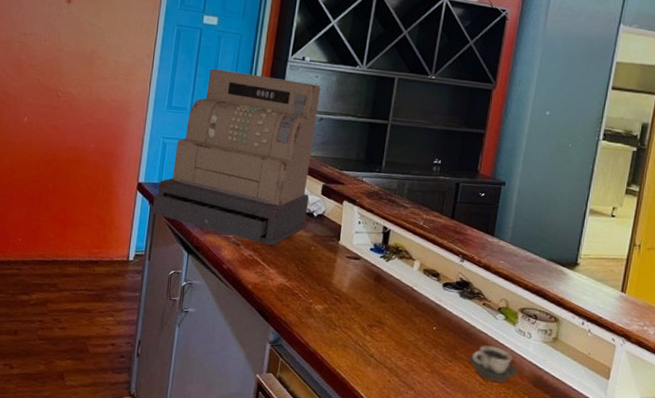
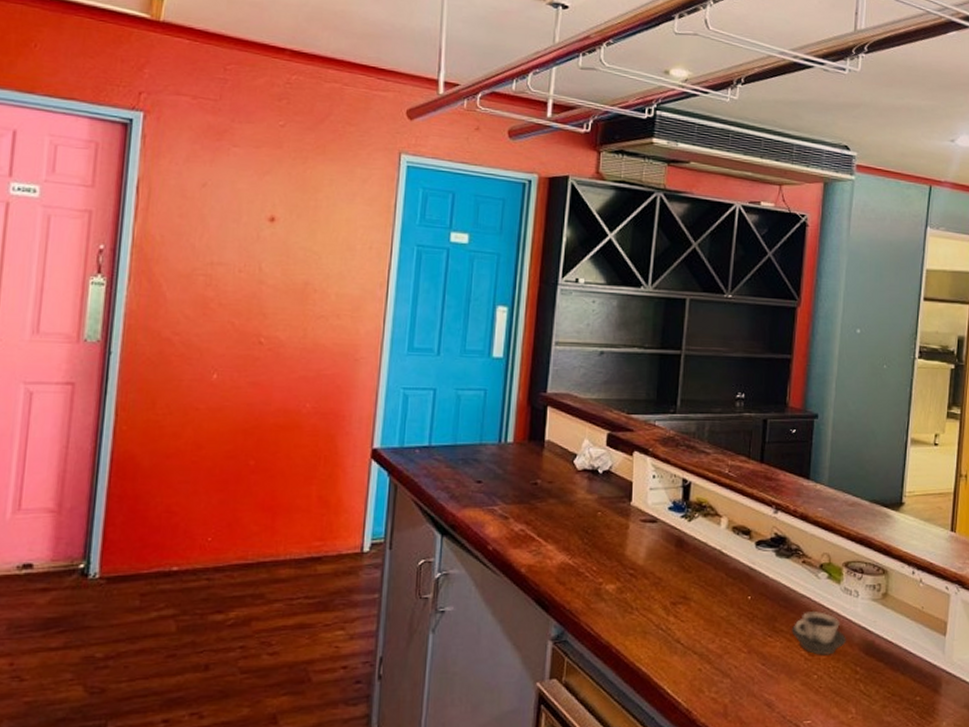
cash register: present [151,69,321,246] -> none [392,298,599,515]

